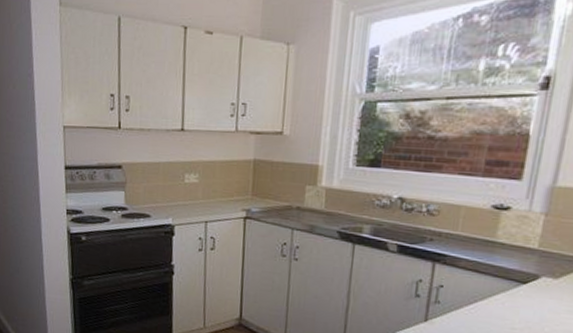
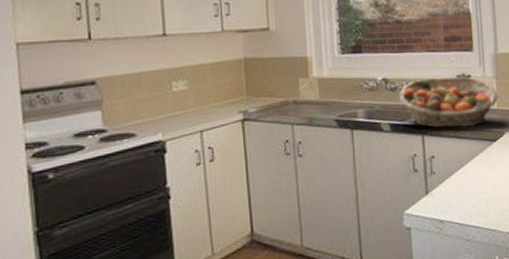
fruit basket: none [414,203,544,263] -> present [399,76,499,128]

